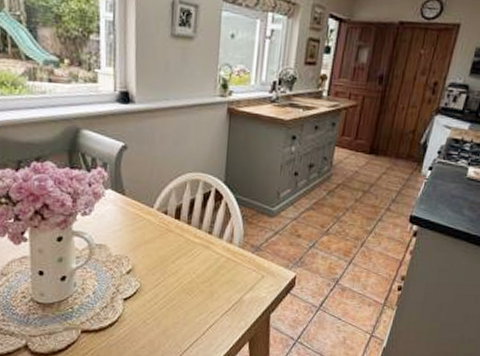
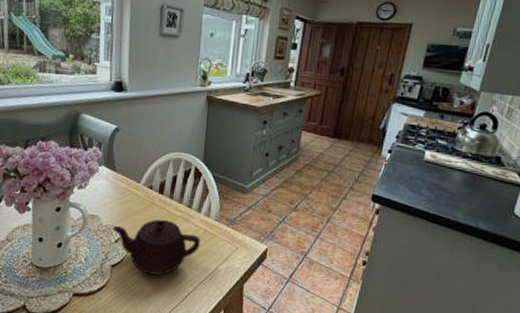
teapot: none [124,247,223,308] -> present [113,219,200,275]

